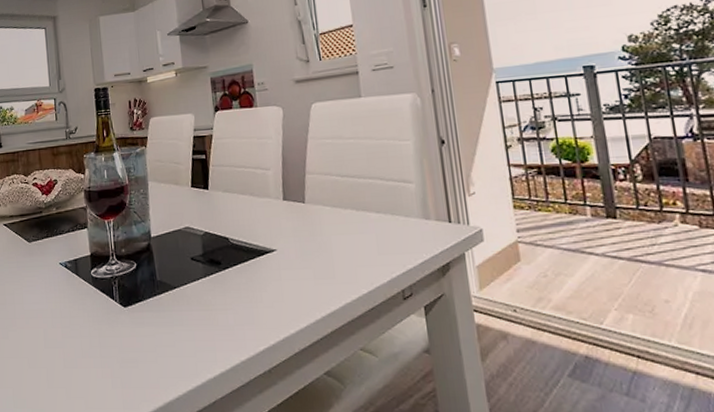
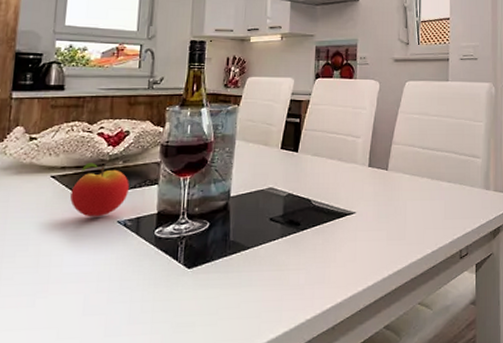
apple: none [20,210,65,260] -> present [70,163,129,217]

